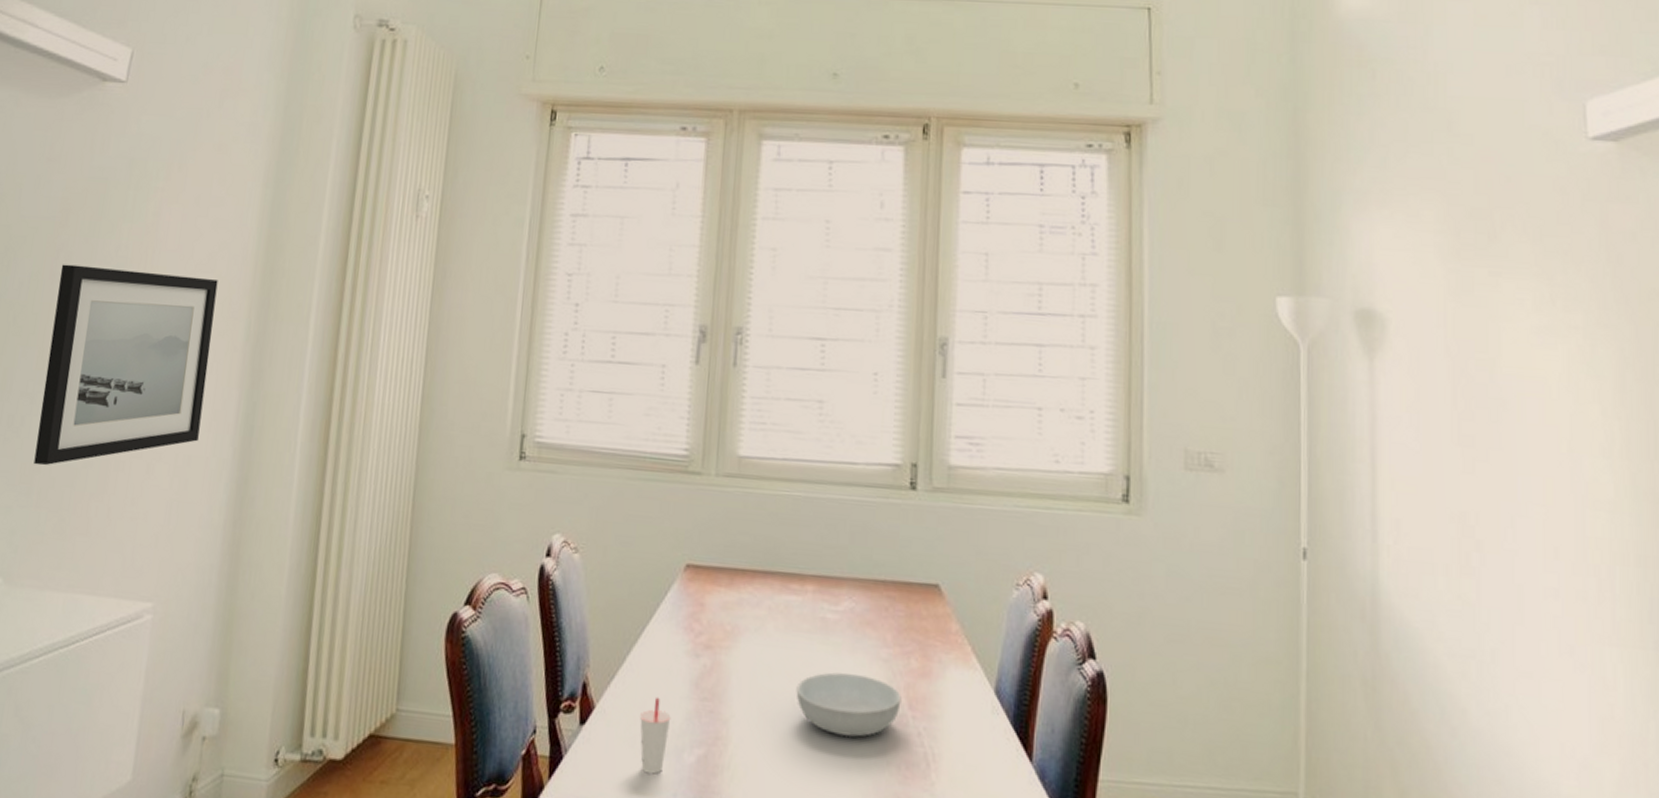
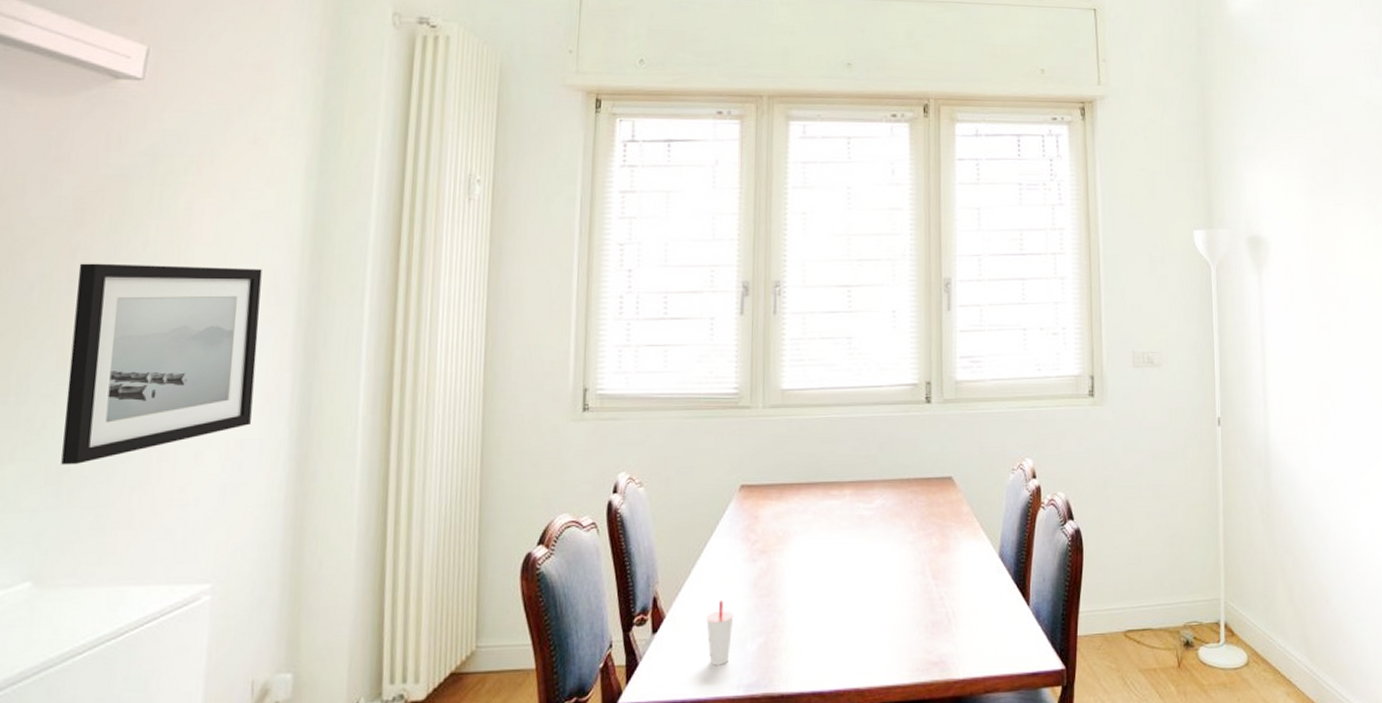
serving bowl: present [796,672,902,737] -> none [840,557,926,608]

